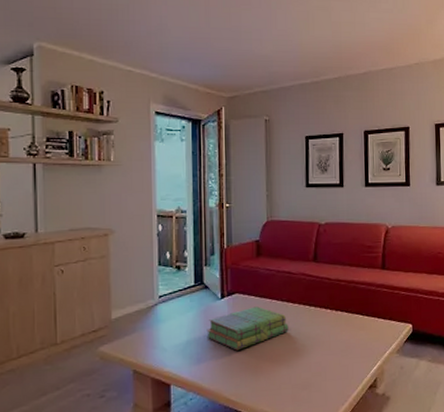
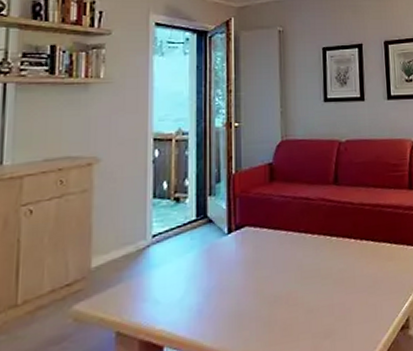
stack of books: present [206,306,289,351] -> none [210,240,307,297]

